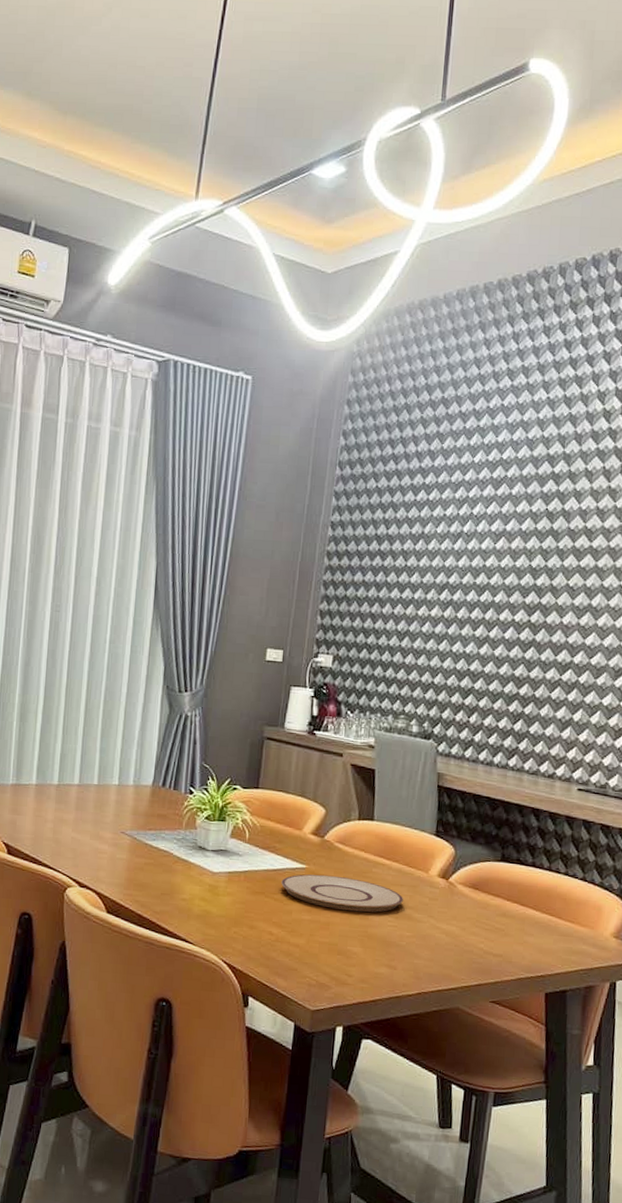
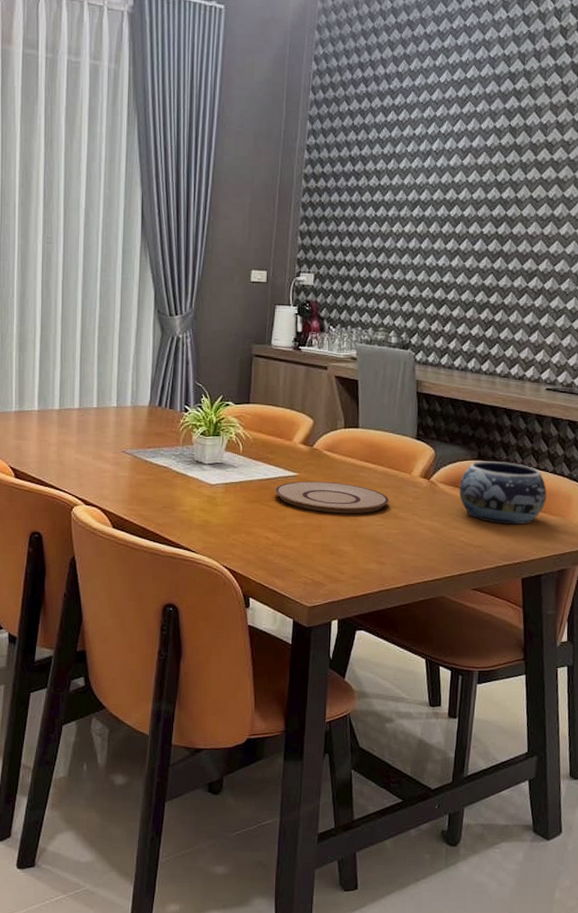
decorative bowl: none [479,863,575,934] -> present [459,461,547,525]

